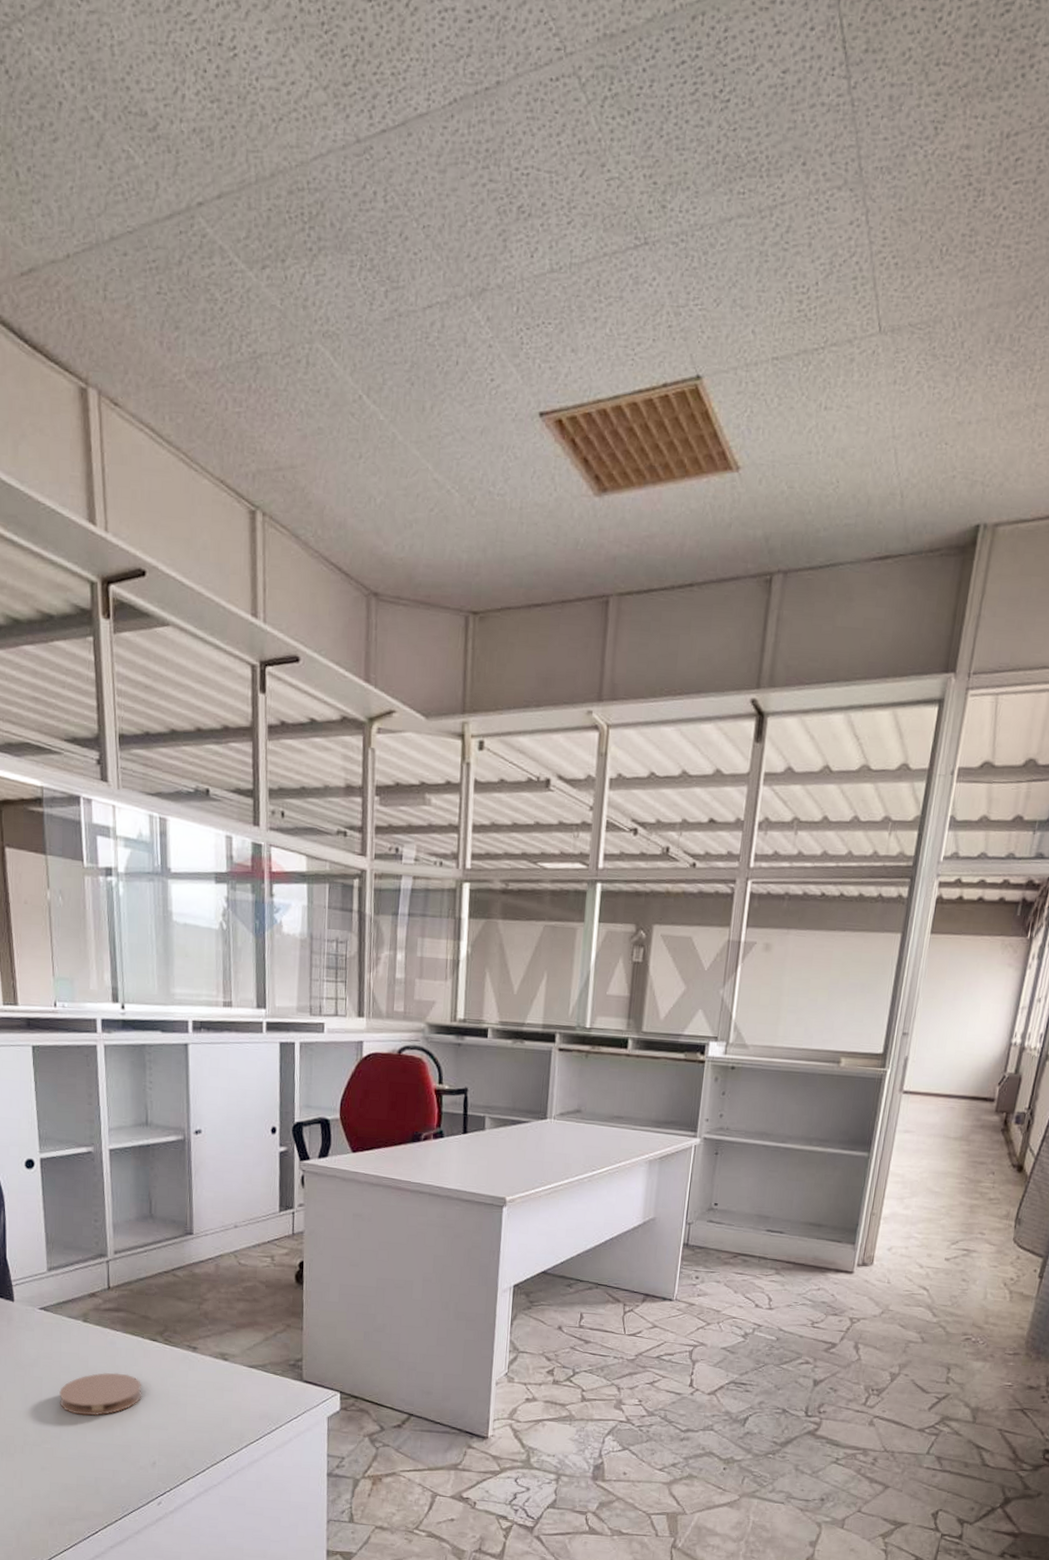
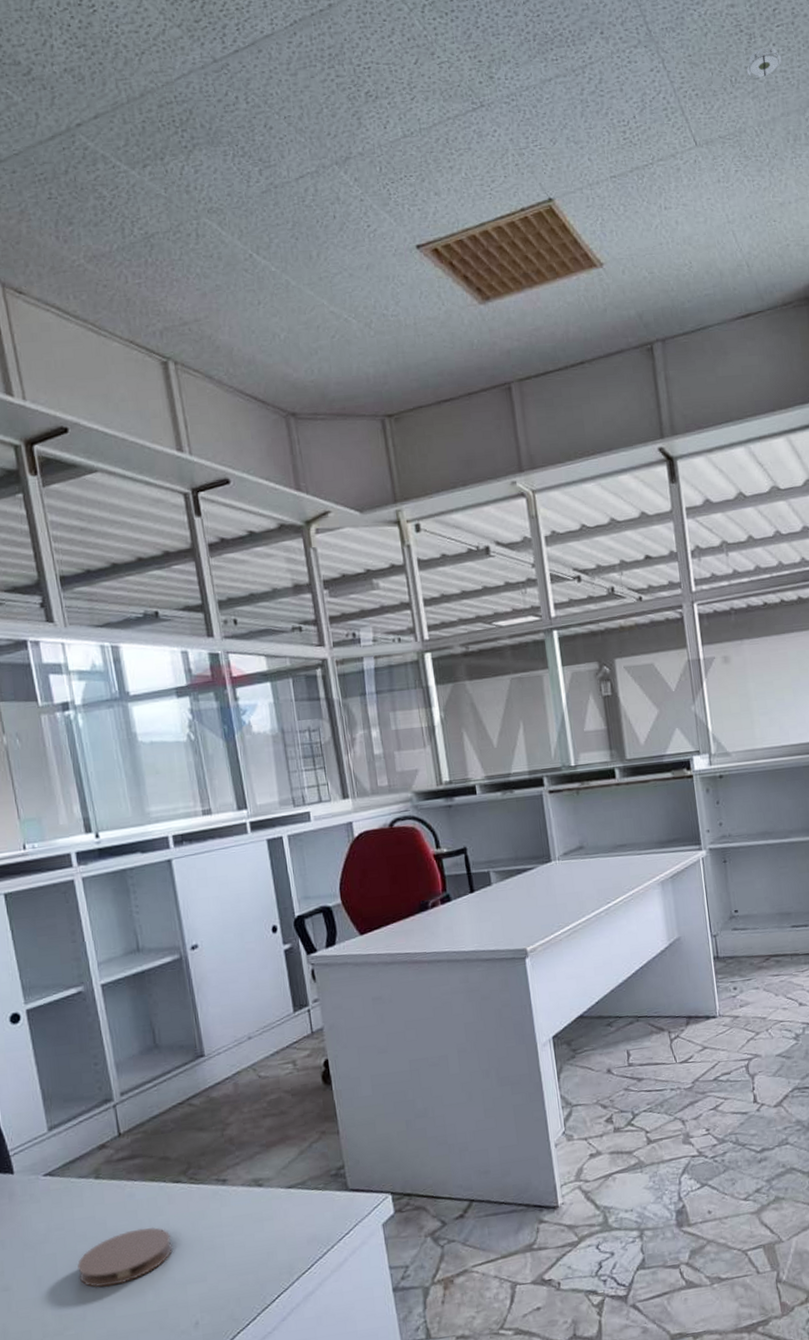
smoke detector: none [959,210,1009,256] -> present [746,47,782,82]

